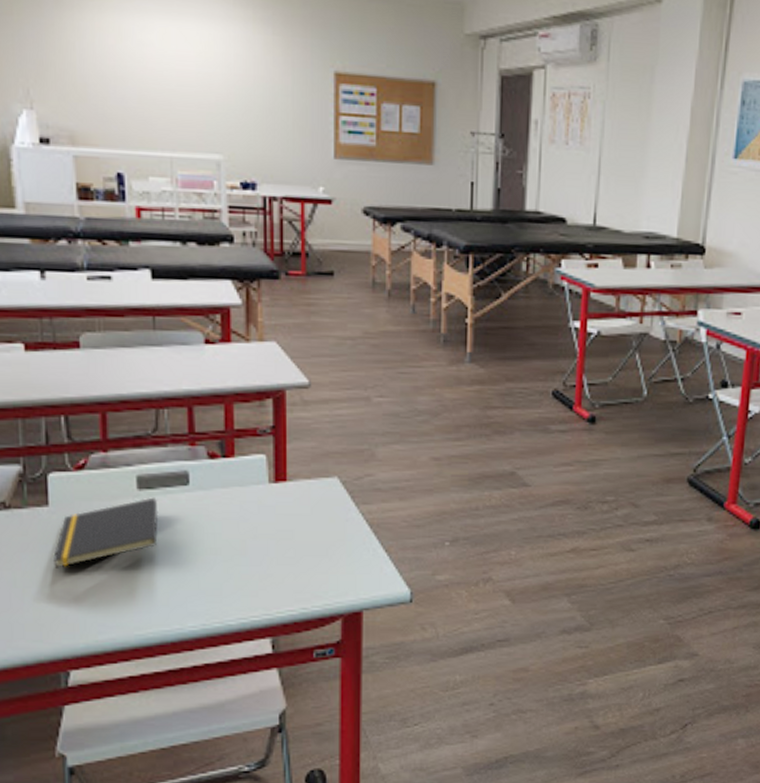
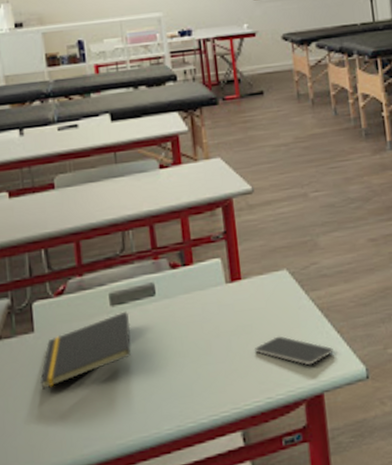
smartphone: none [294,546,378,581] -> present [255,336,334,366]

